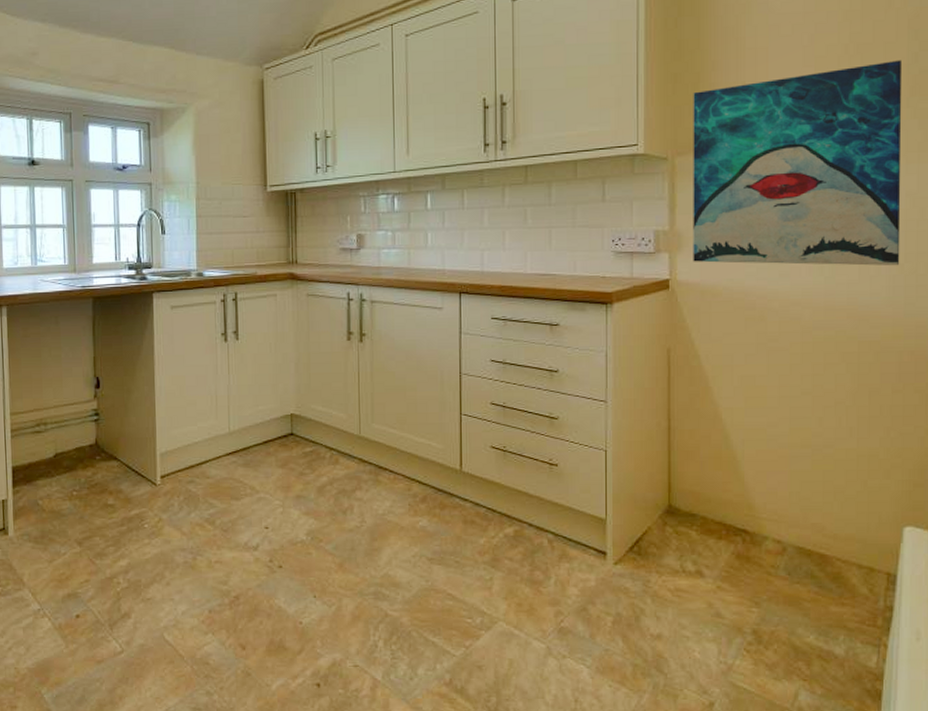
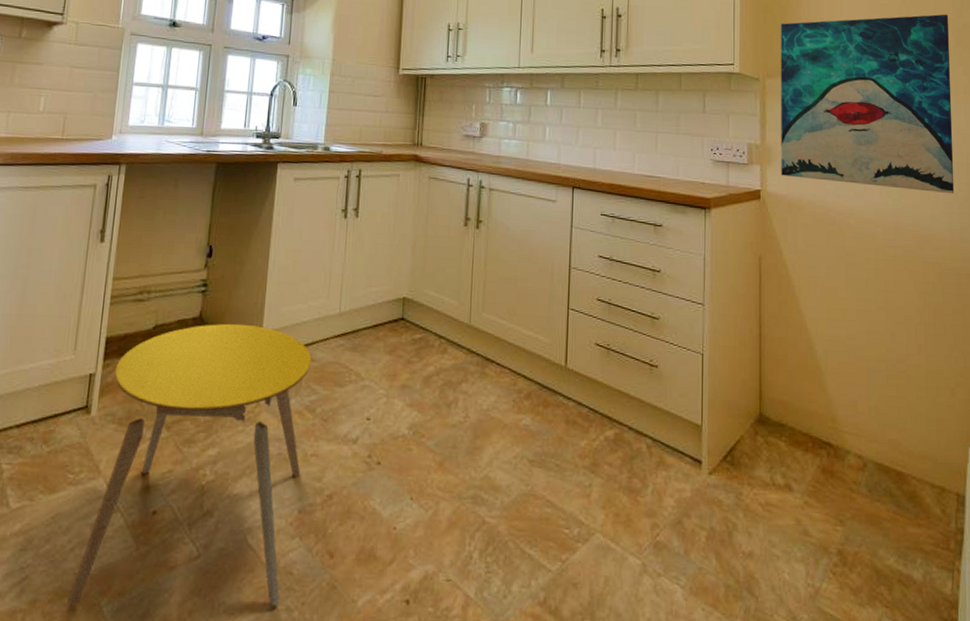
stool: none [13,448,207,694] -> present [68,323,312,607]

